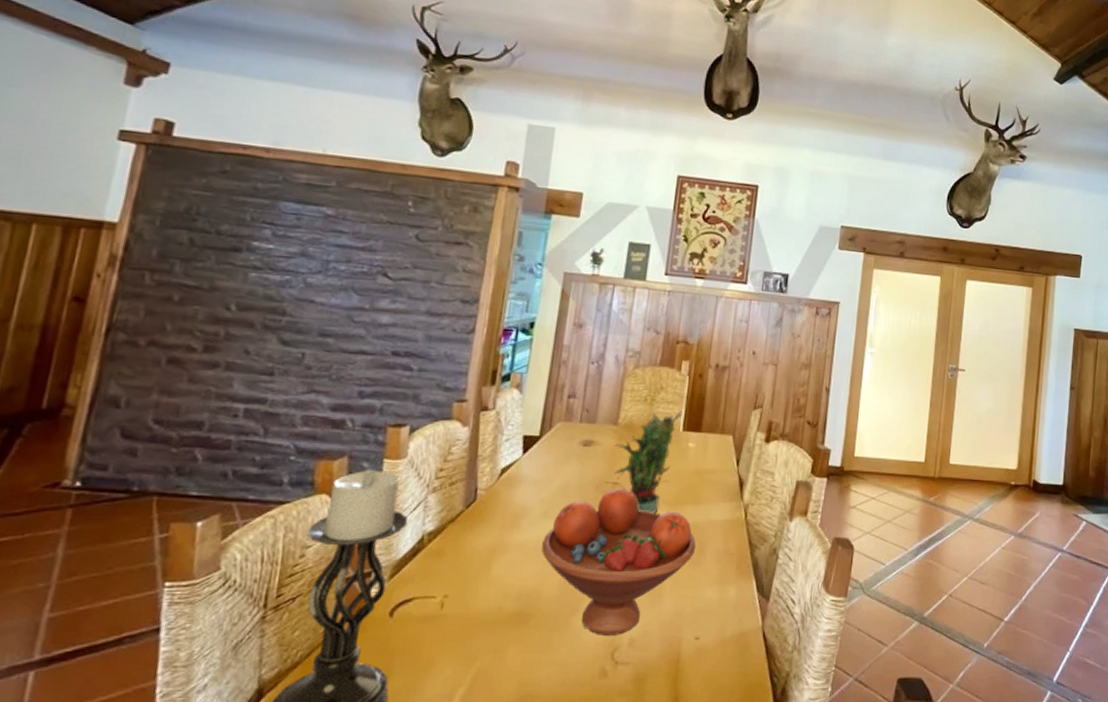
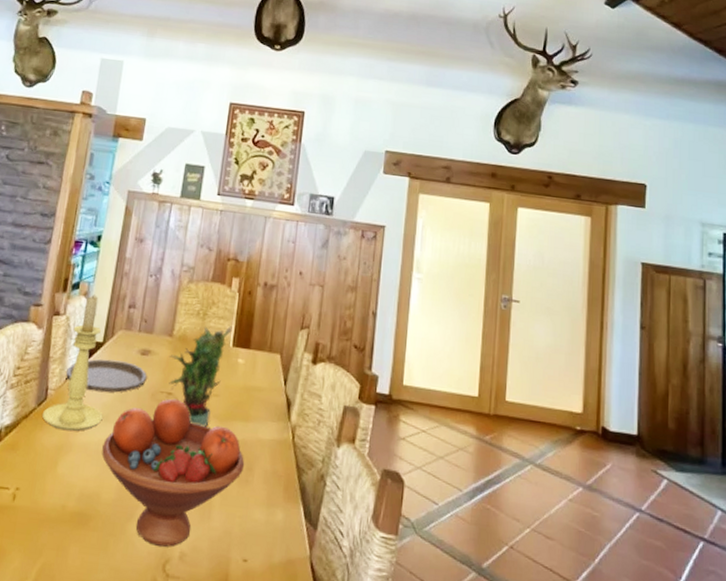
candle holder: none [472,386,542,531] -> present [42,294,103,432]
plate: none [498,453,591,488] -> present [66,359,147,393]

